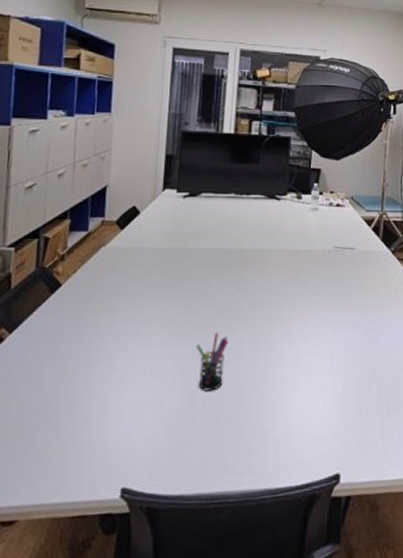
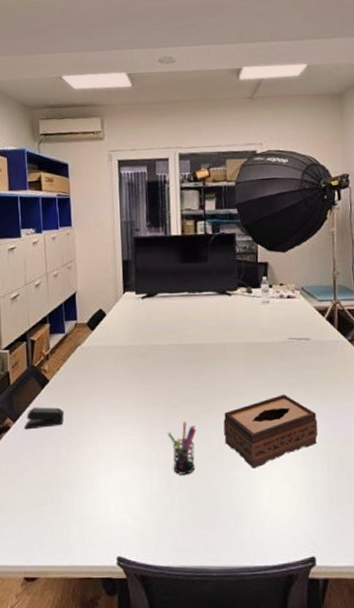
stapler: none [23,315,76,342] -> present [25,407,64,430]
tissue box: none [258,304,355,382] -> present [223,394,318,468]

